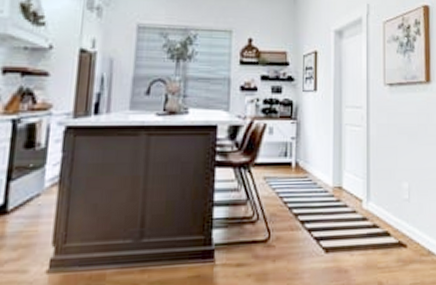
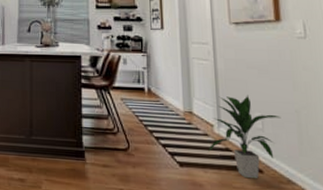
indoor plant: none [356,163,426,256] -> present [208,95,281,179]

